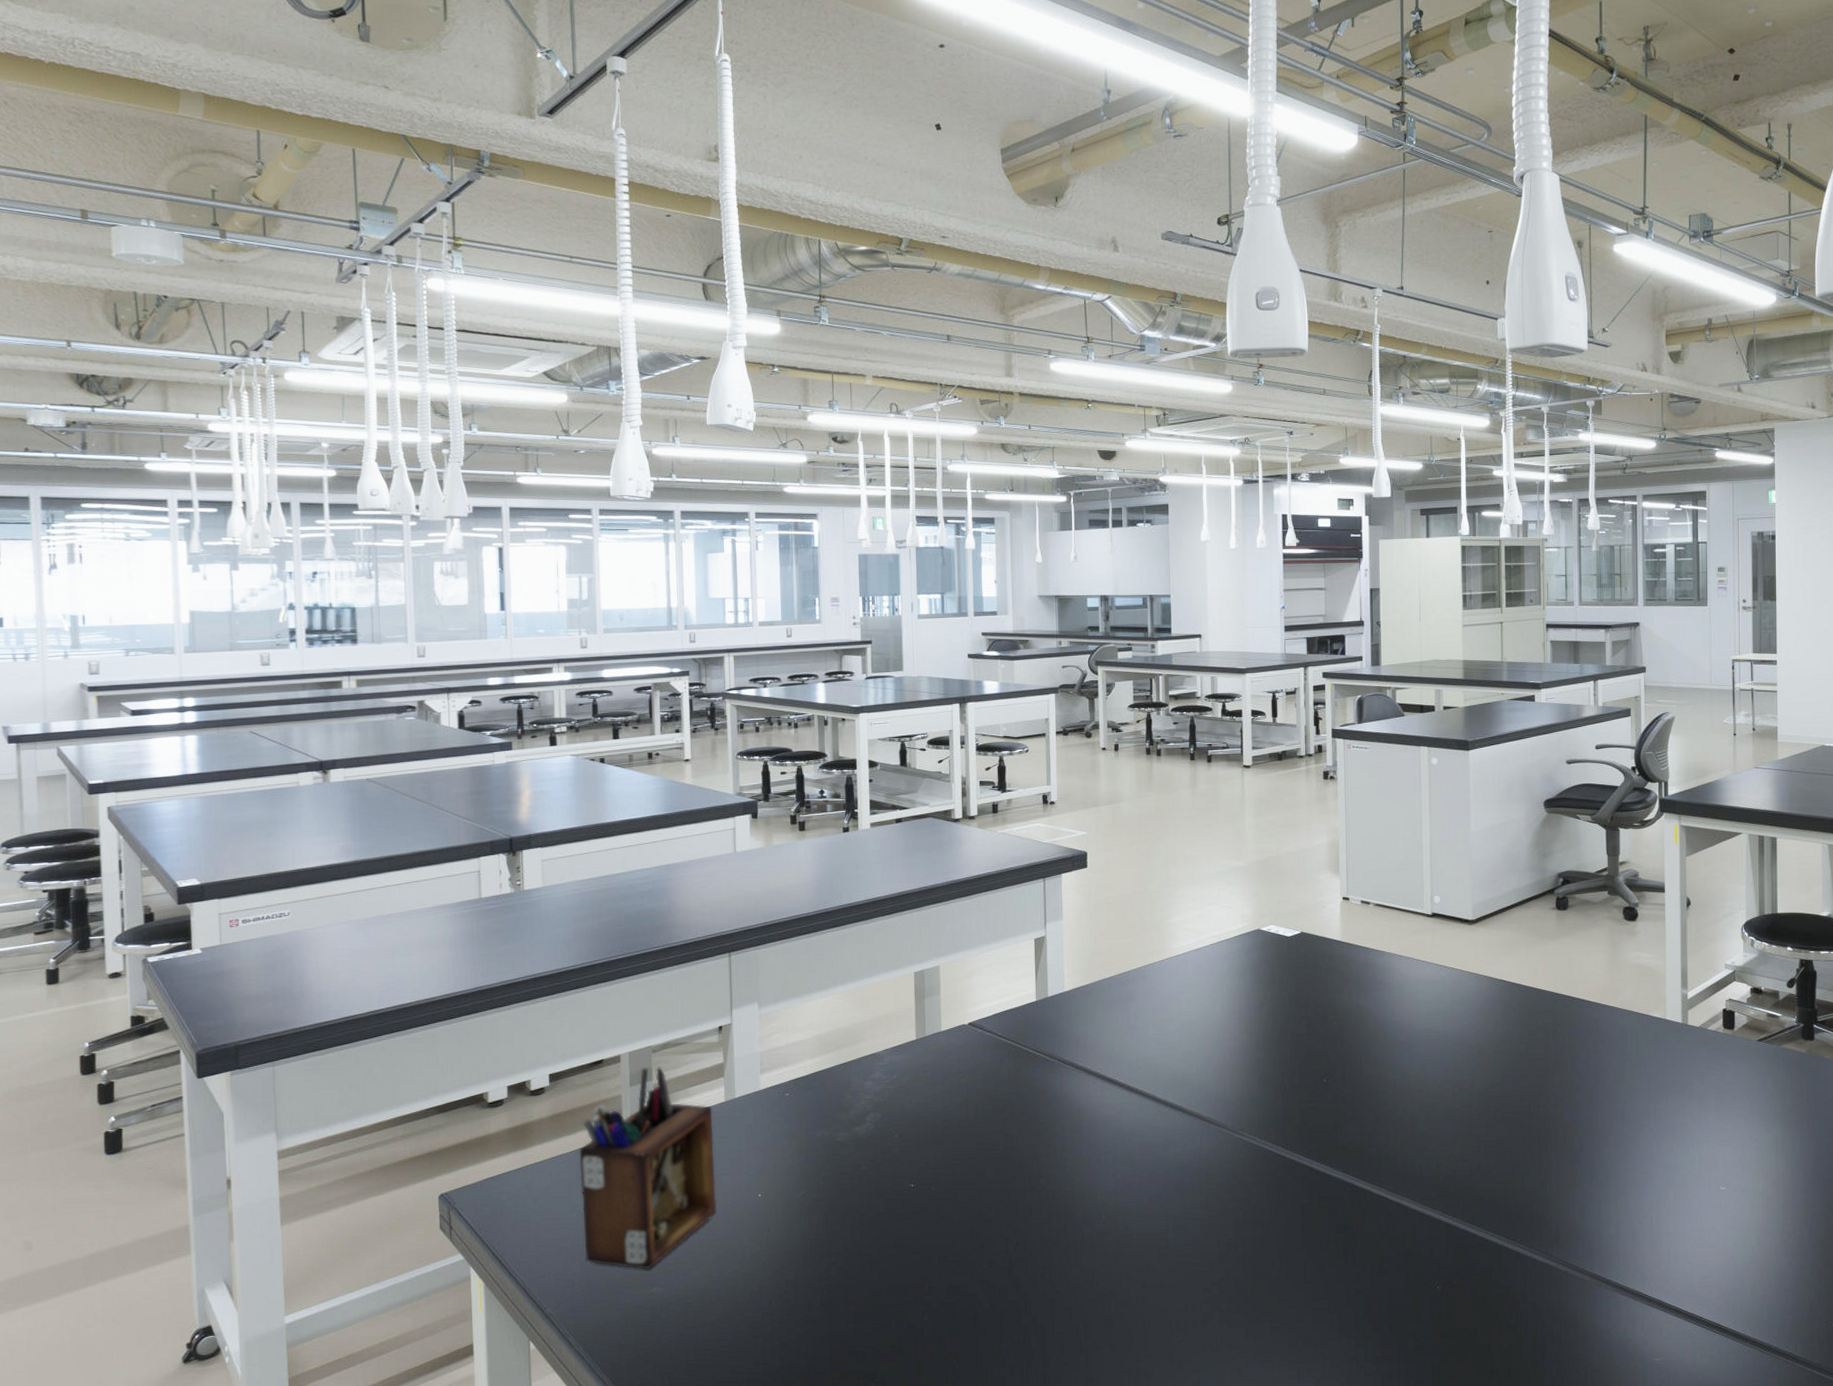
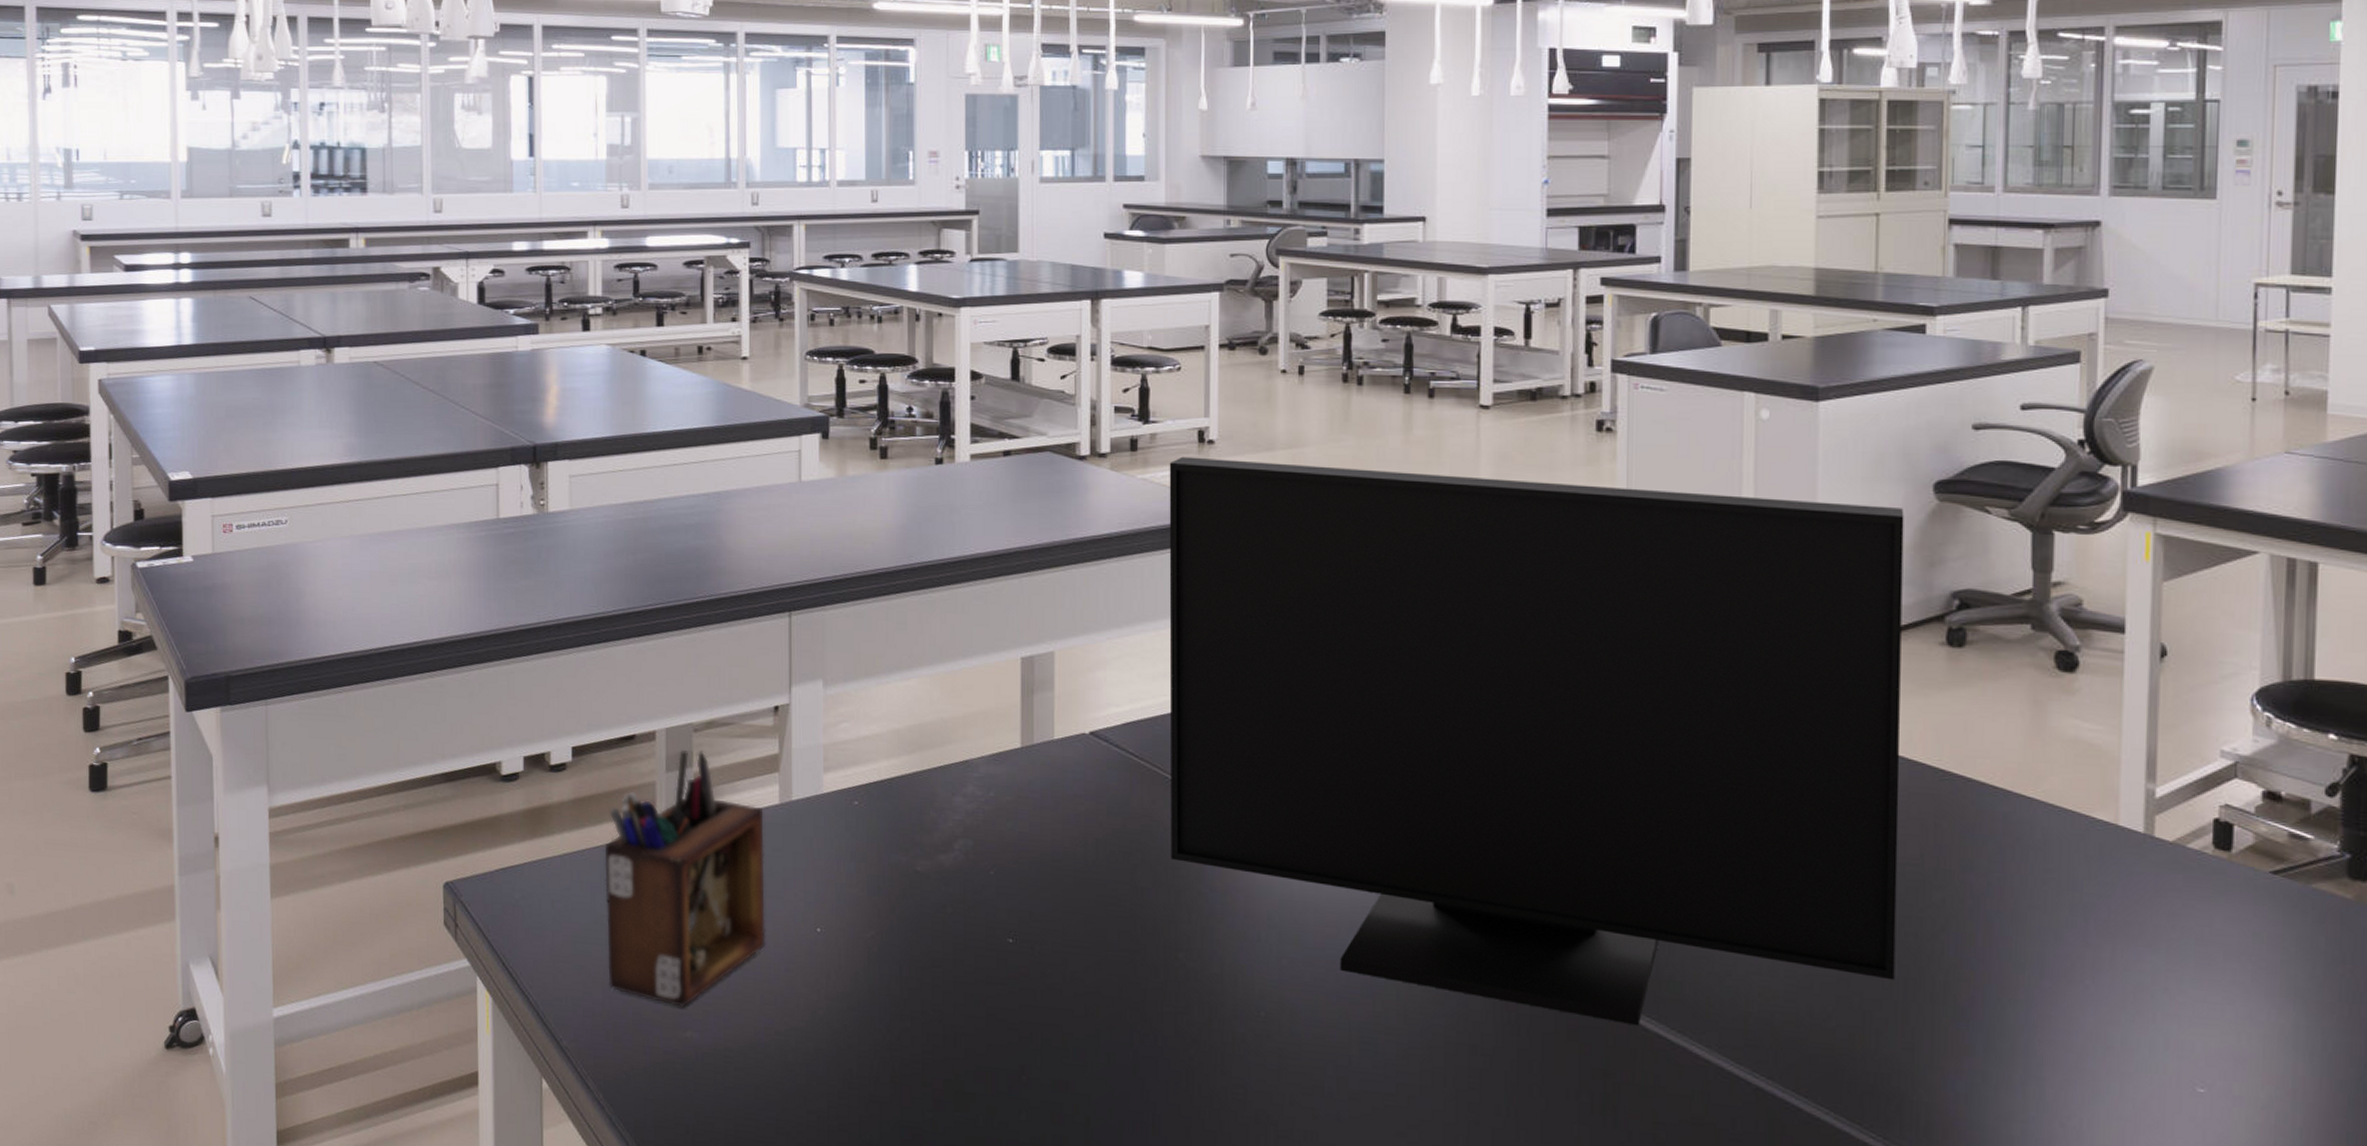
computer monitor: none [1022,814,1532,1192] -> present [1169,456,1904,1026]

